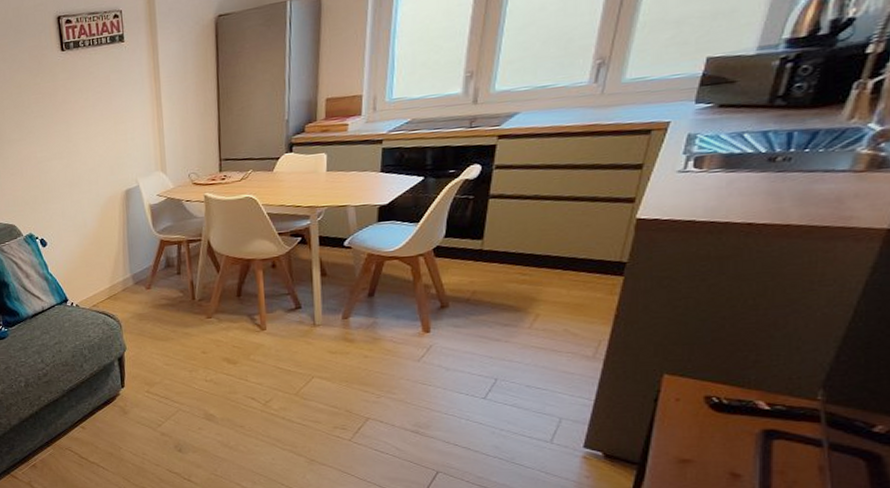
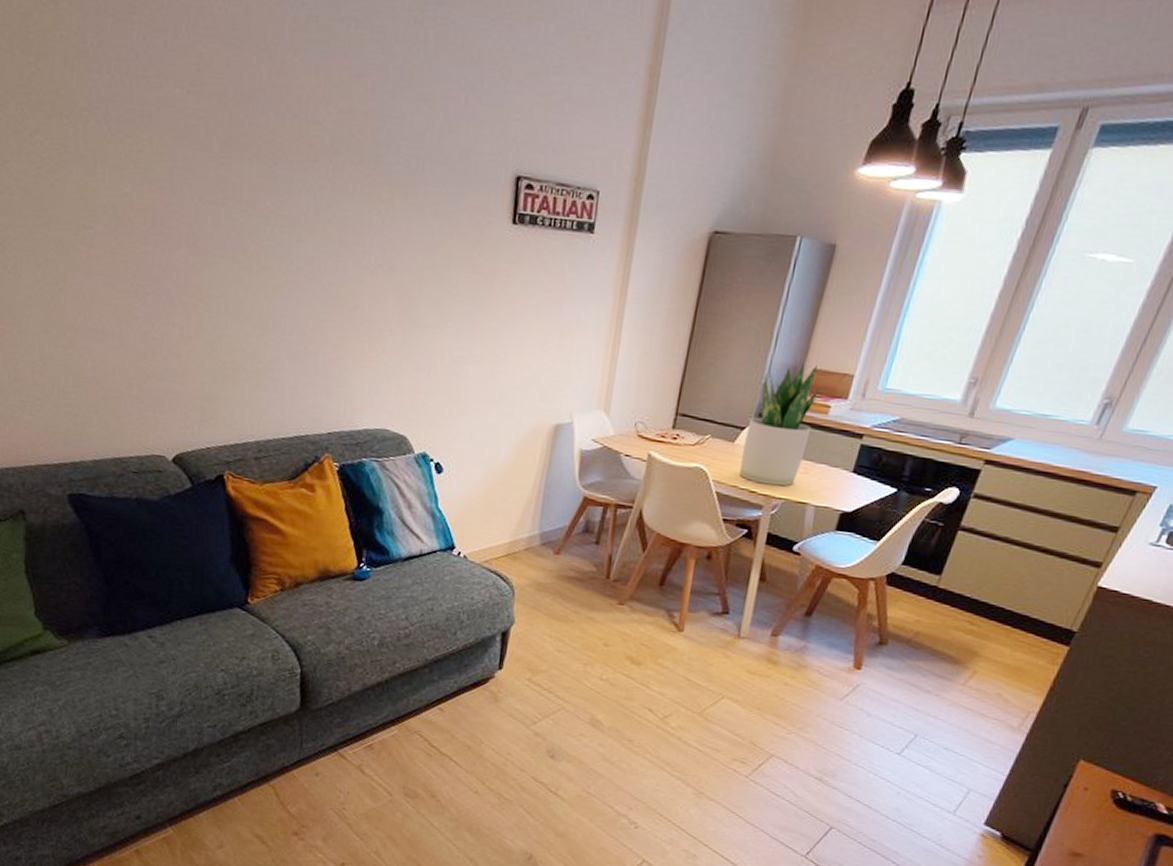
planter: none [281,95,338,199] -> present [739,364,821,487]

